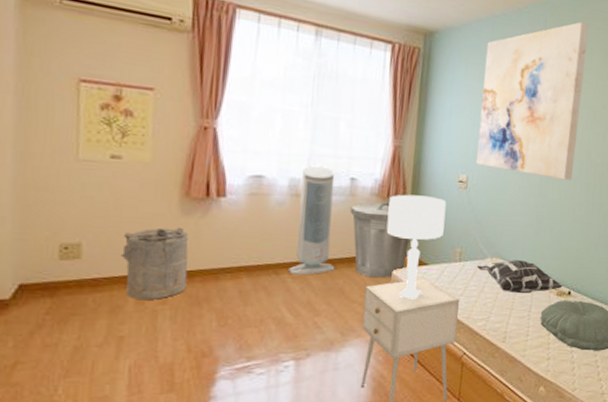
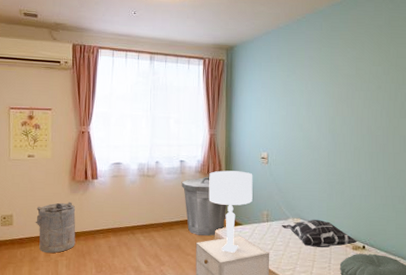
air purifier: present [287,165,335,275] -> none [140,153,173,235]
wall art: present [476,22,589,180] -> none [273,22,359,151]

